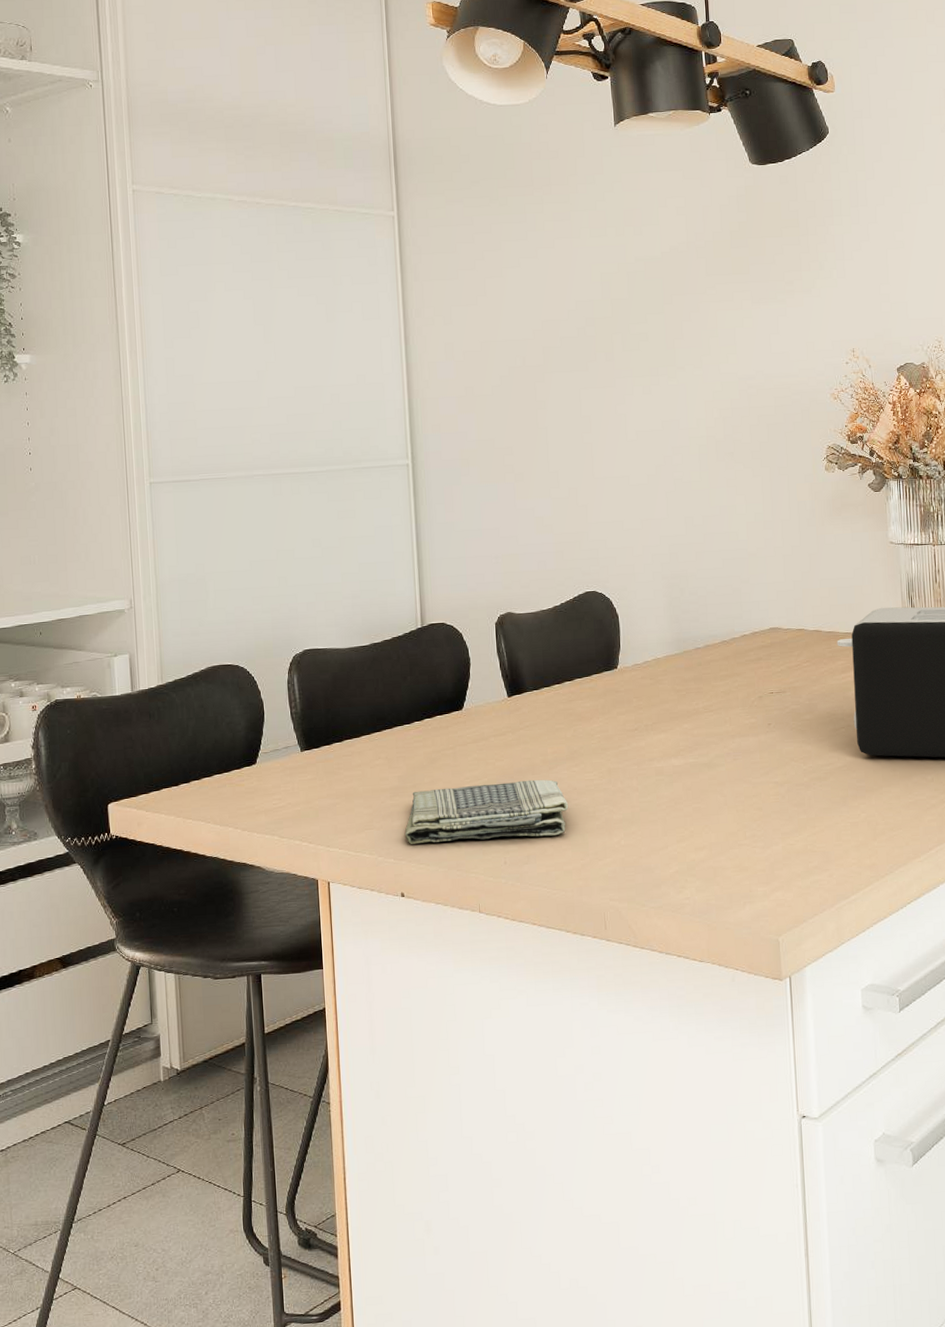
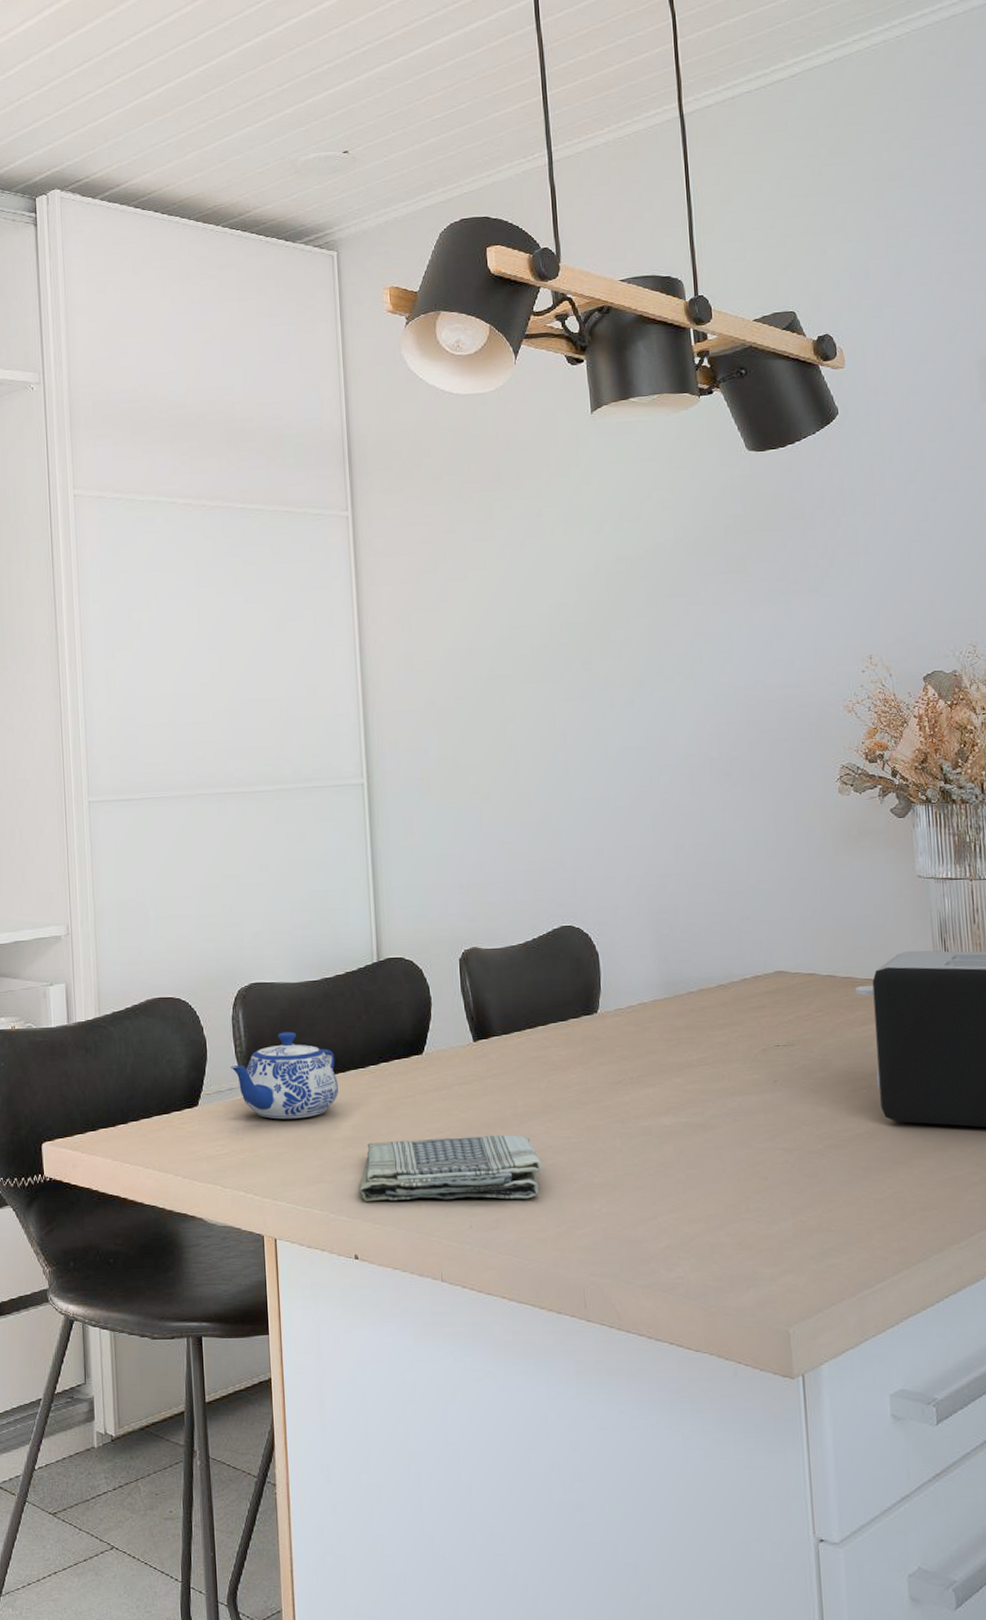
teapot: none [286,693,387,773] -> present [231,1032,339,1119]

